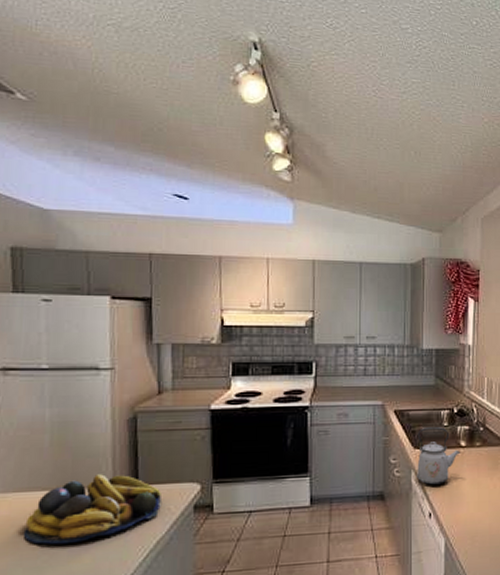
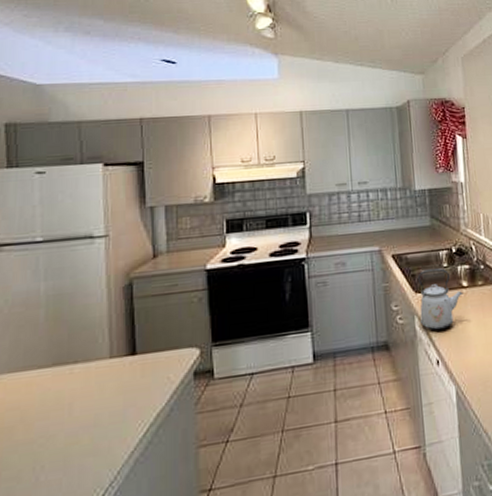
fruit bowl: present [23,474,161,545] -> none [18,345,160,427]

